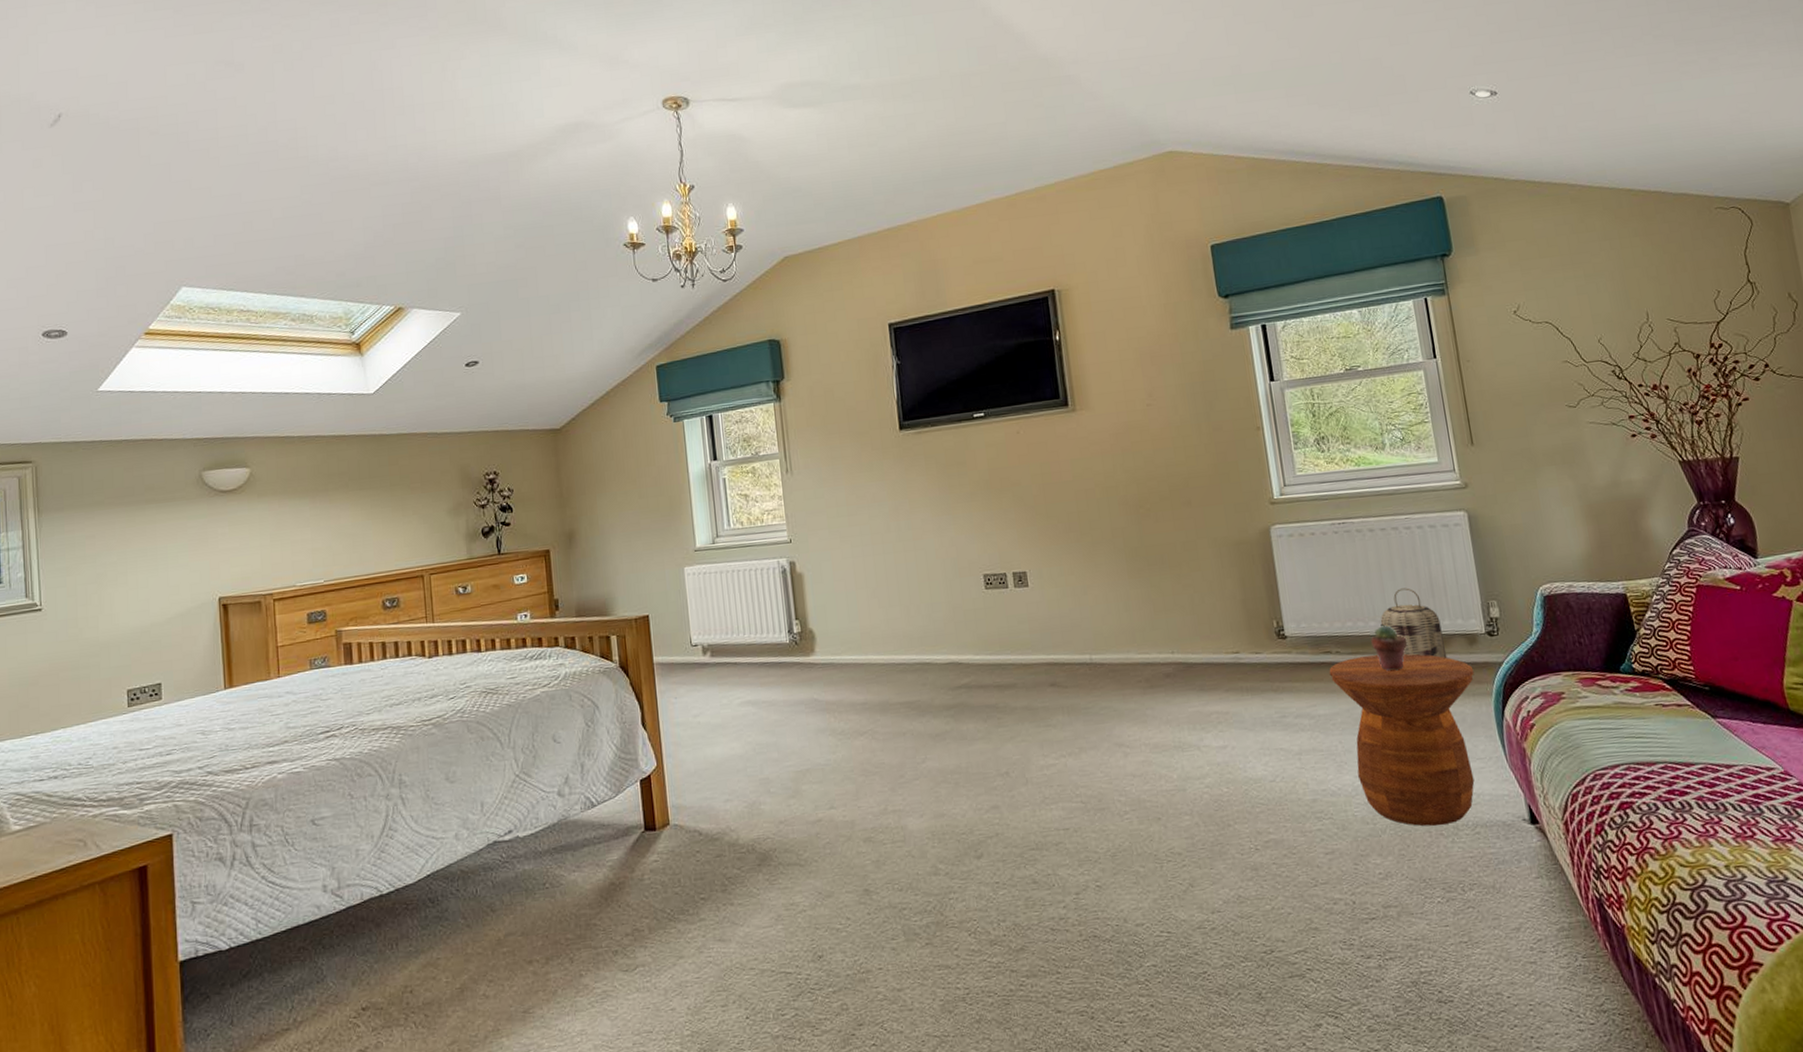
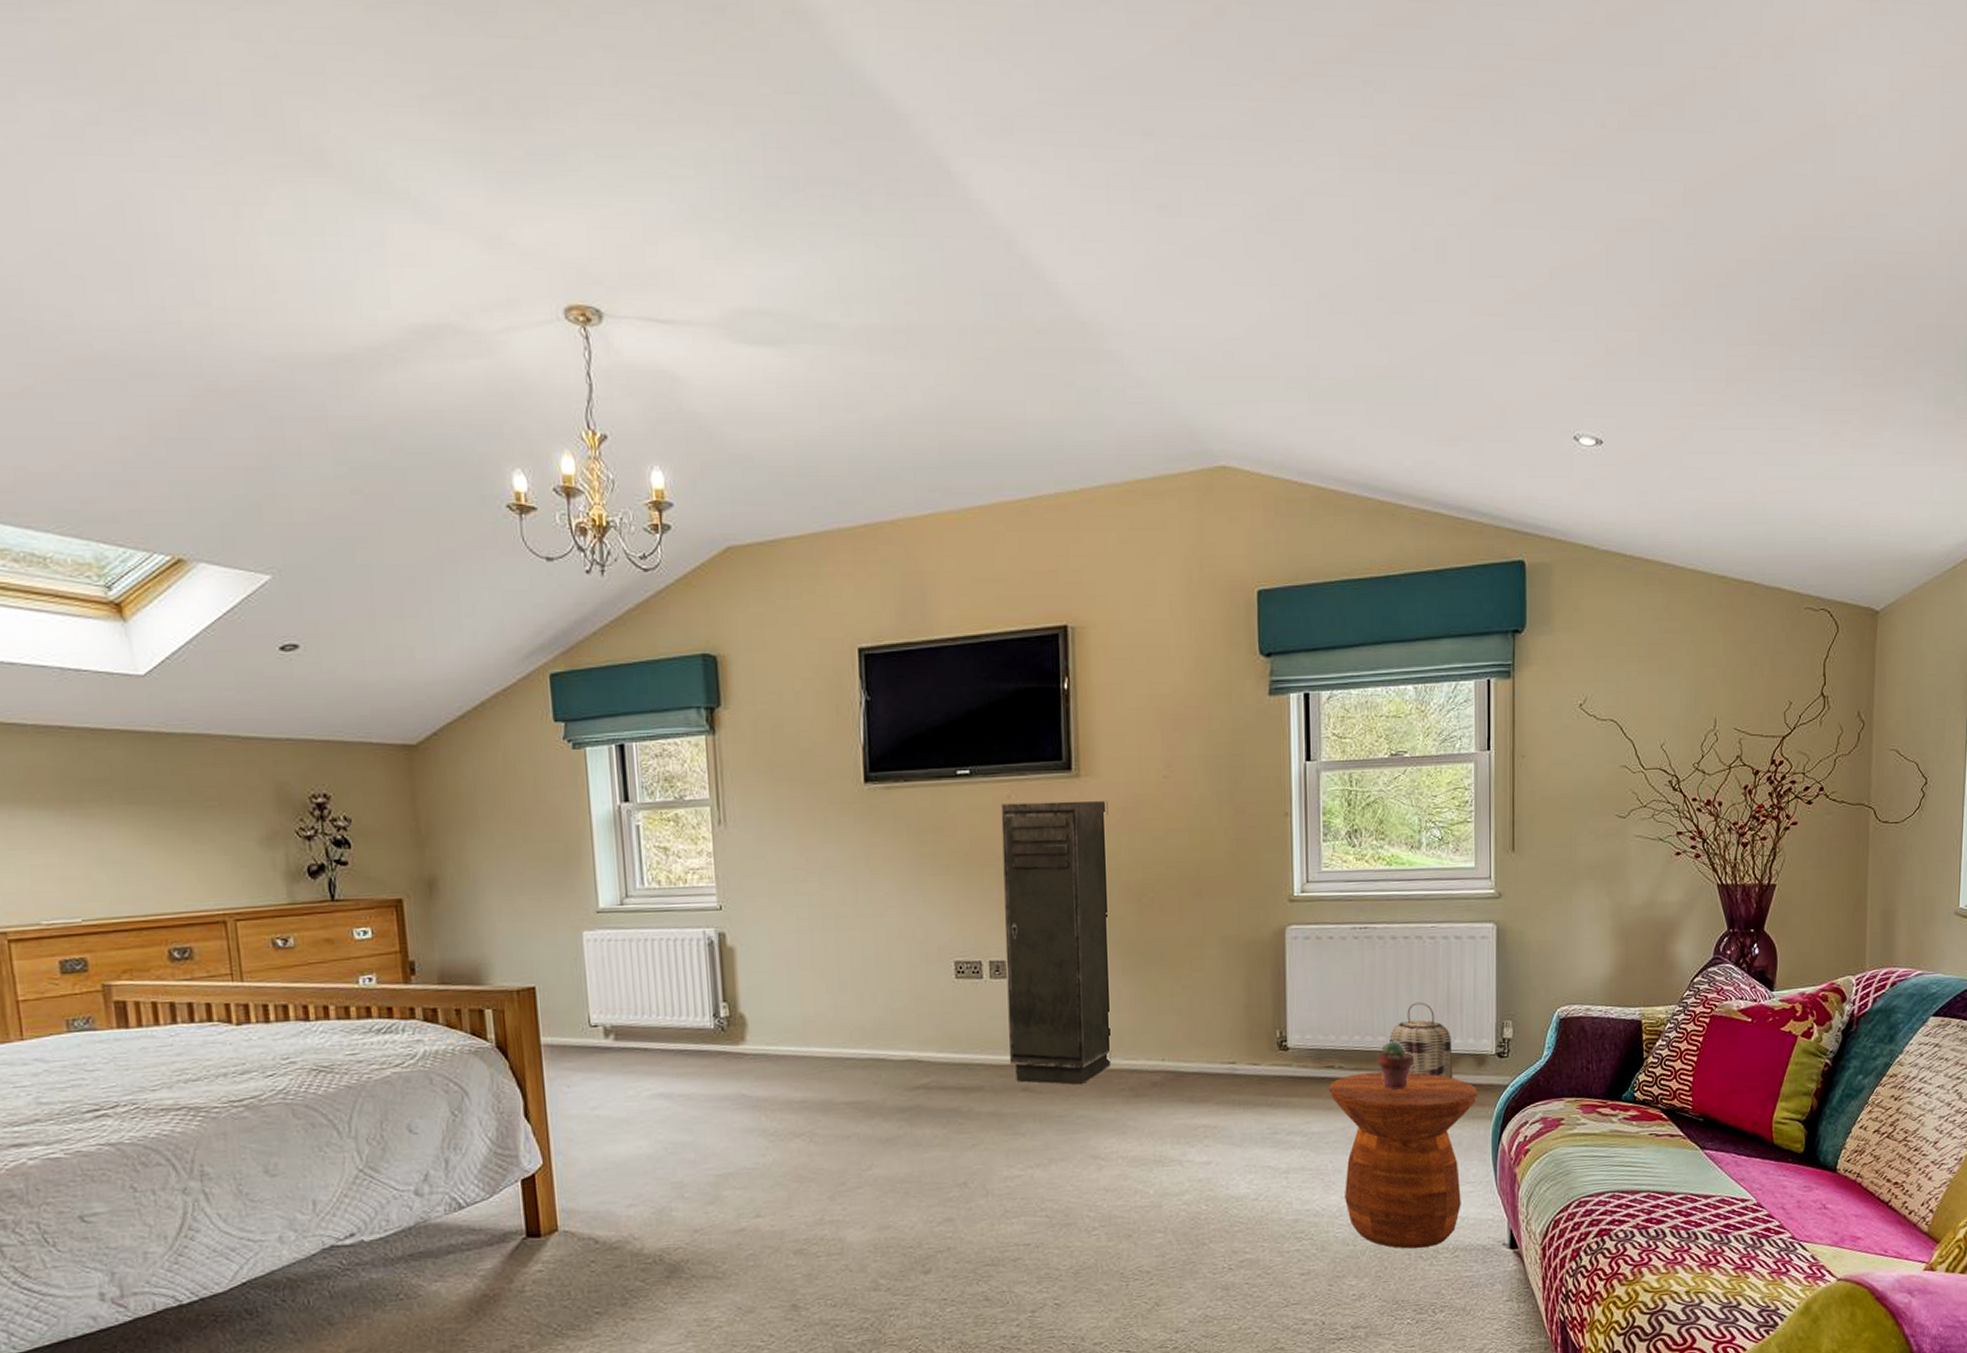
storage cabinet: none [1012,429,1127,679] -> present [1001,801,1112,1085]

